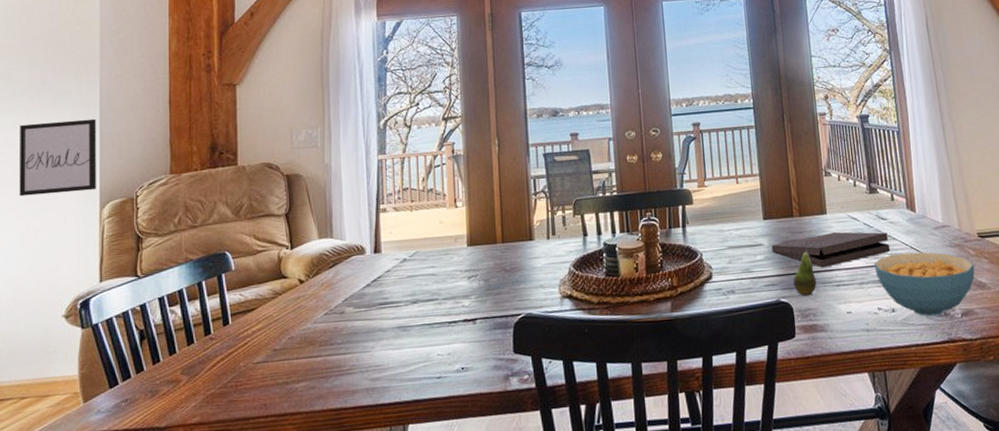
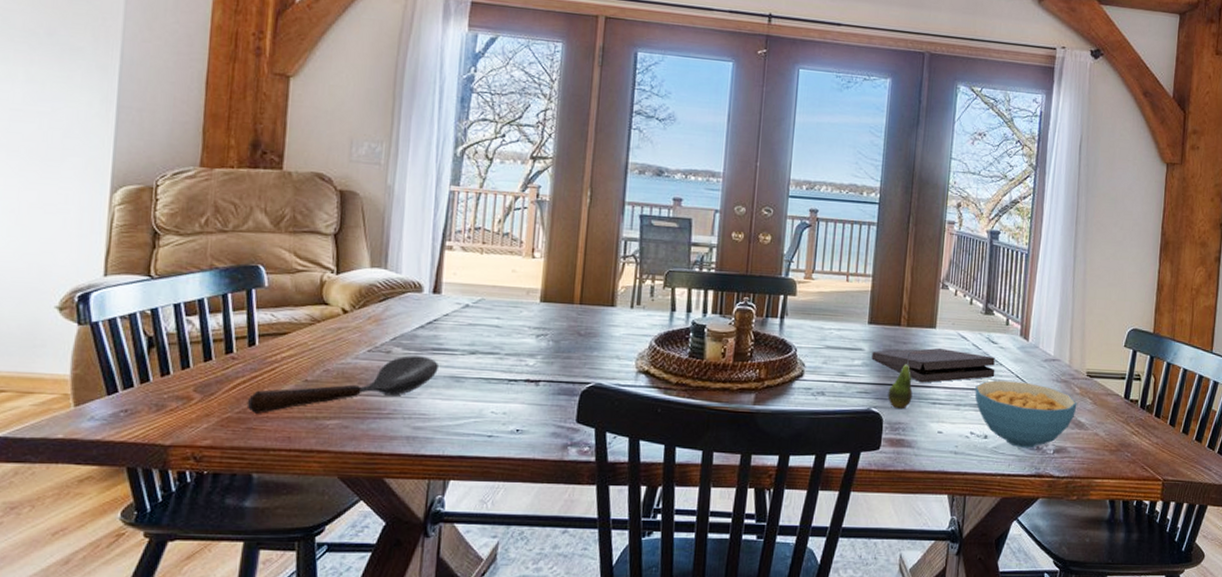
wall art: present [19,118,97,197] -> none [10,78,114,170]
spoon: none [226,312,386,387] -> present [246,355,438,414]

